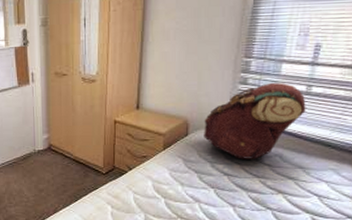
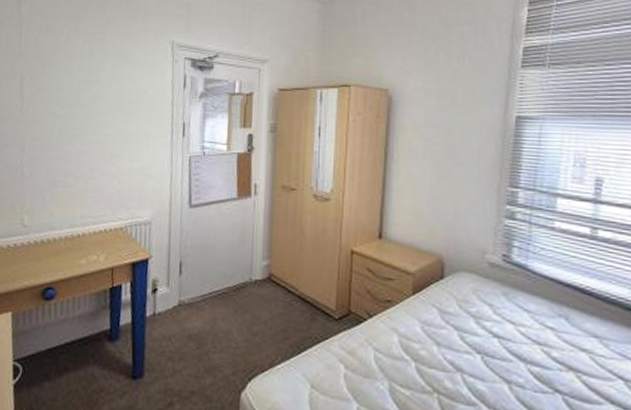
backpack: present [204,83,306,159] -> none [463,221,594,319]

